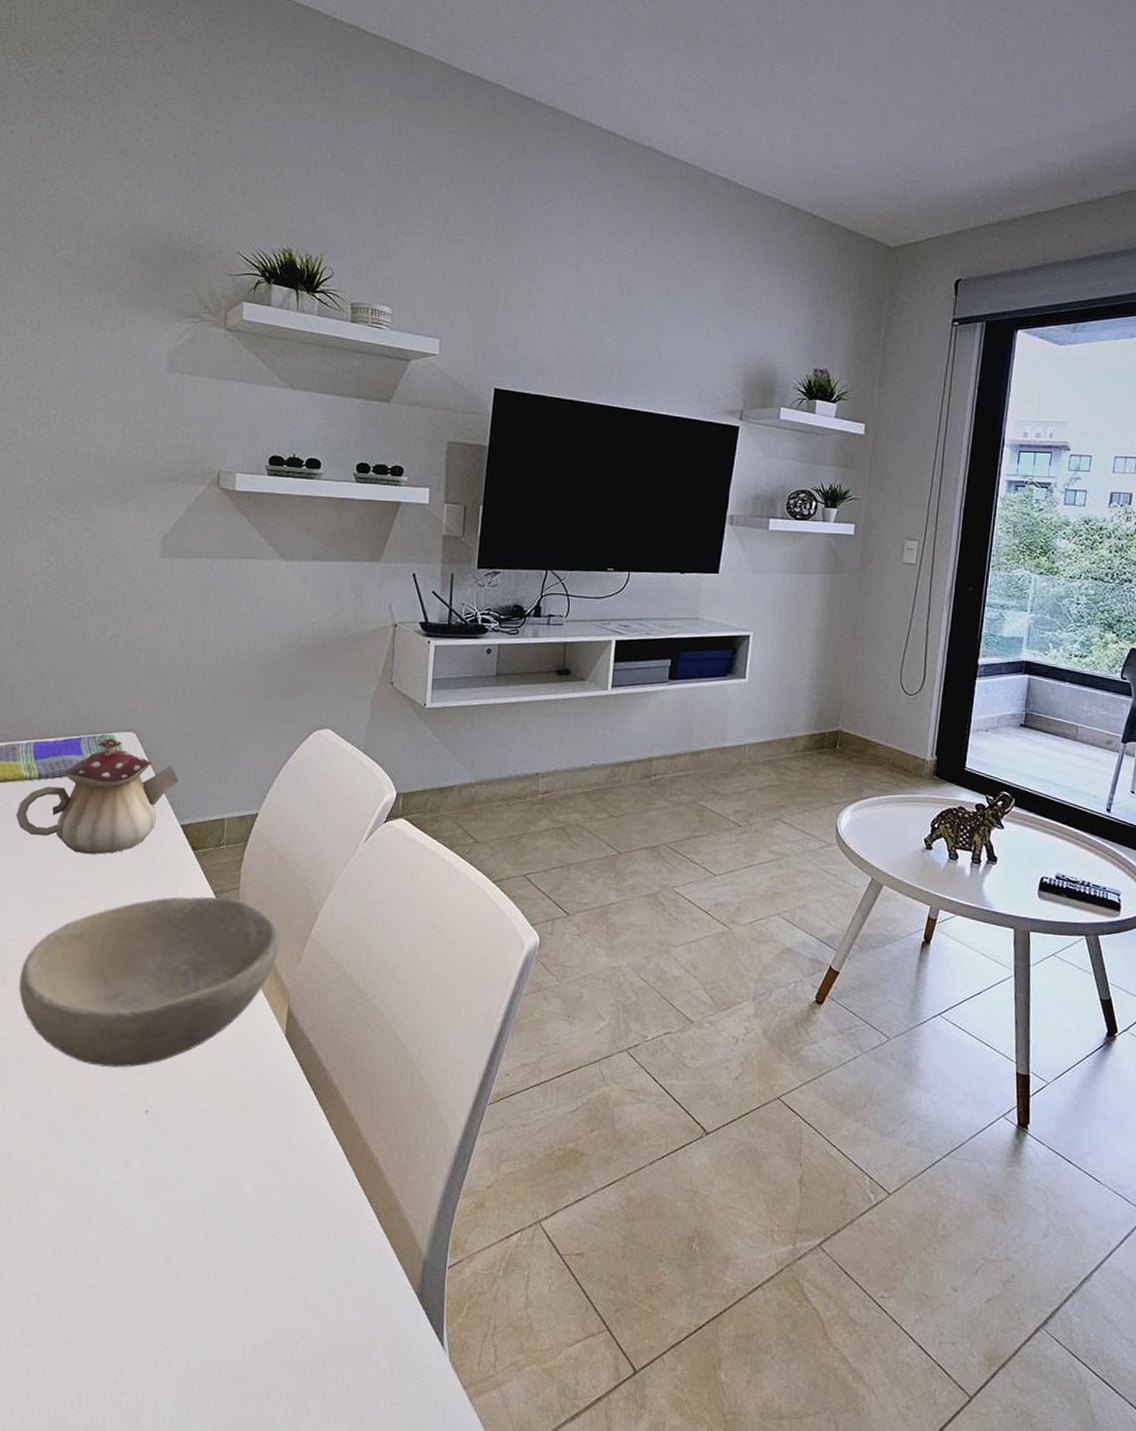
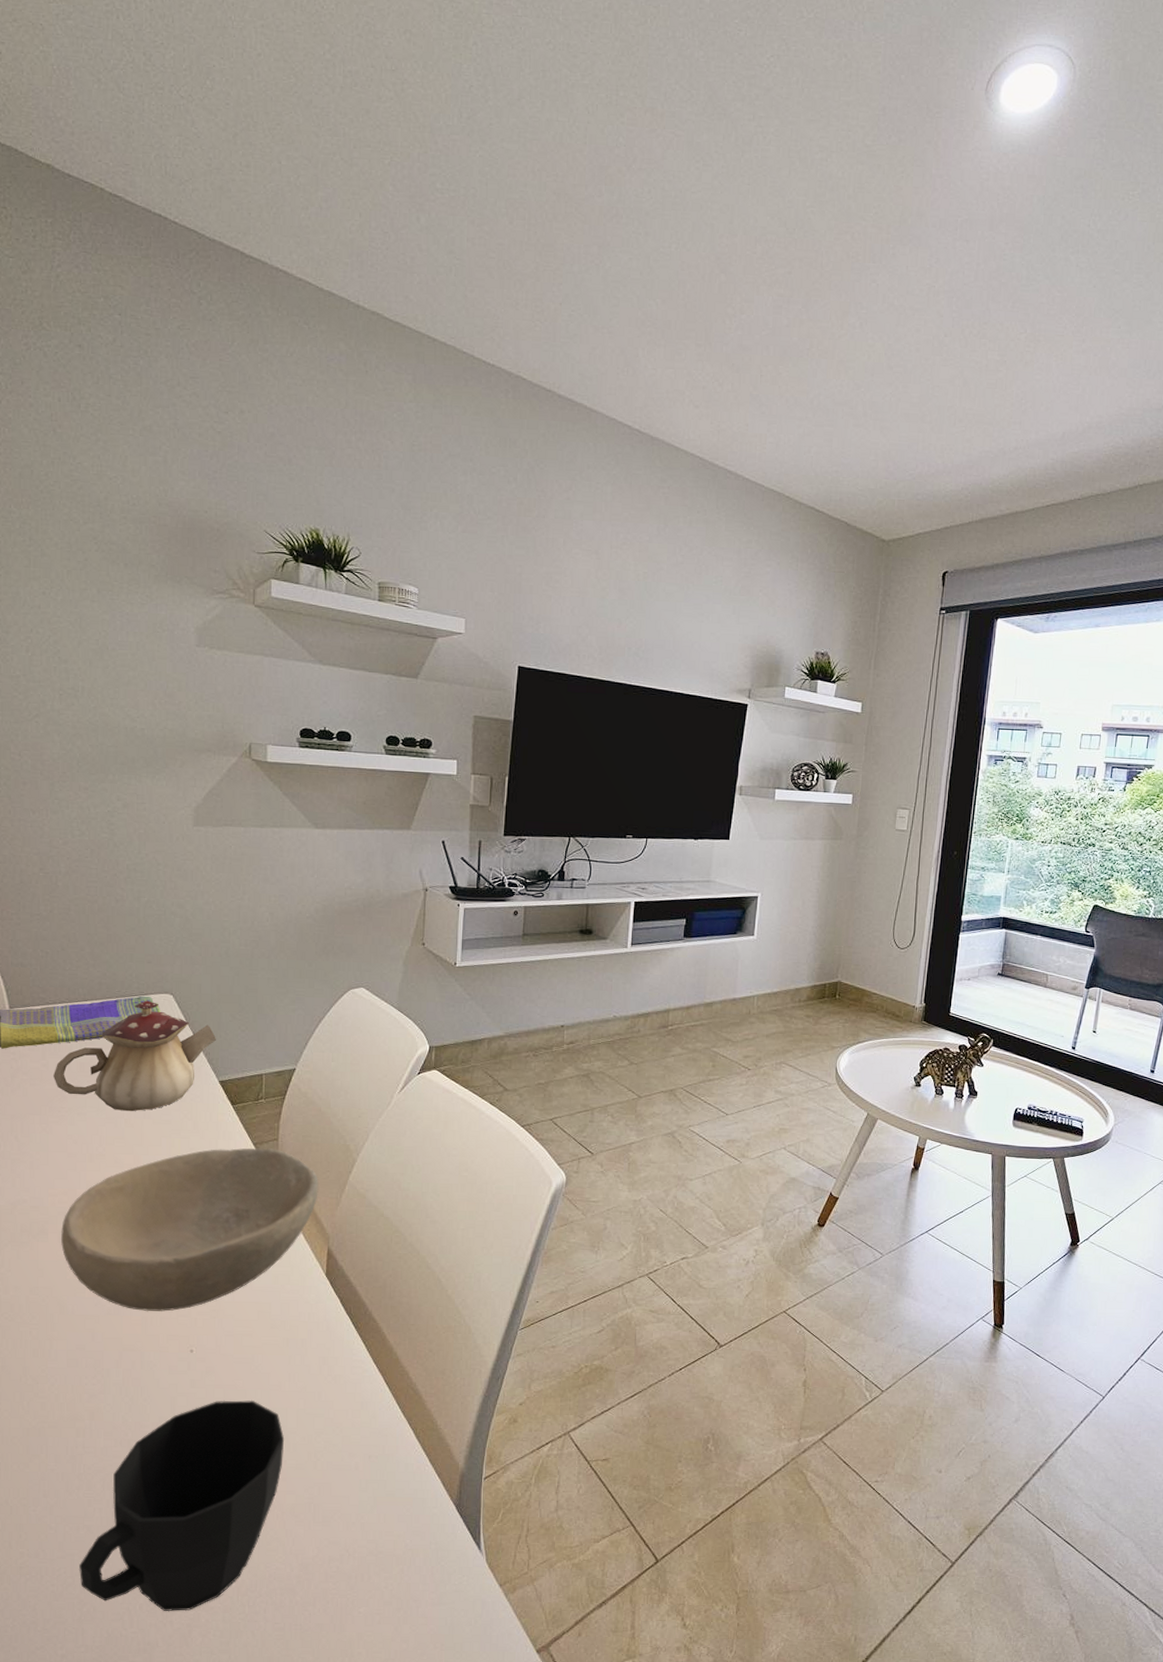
cup: none [29,1166,240,1393] -> present [79,1399,285,1612]

